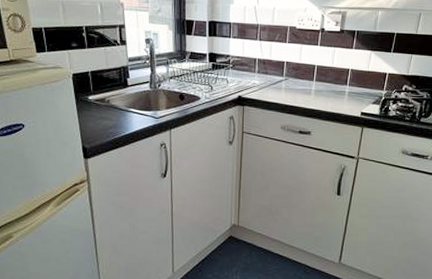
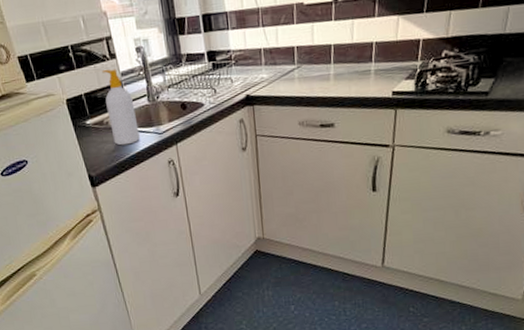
soap bottle: none [110,54,137,124] -> present [102,69,140,146]

